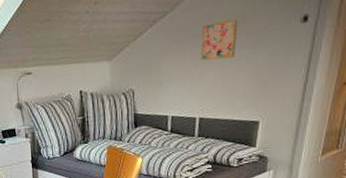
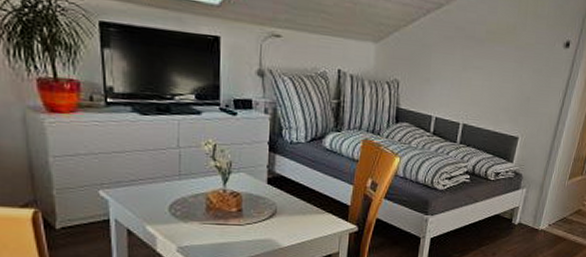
wall art: present [201,19,238,61] -> none [470,27,509,68]

